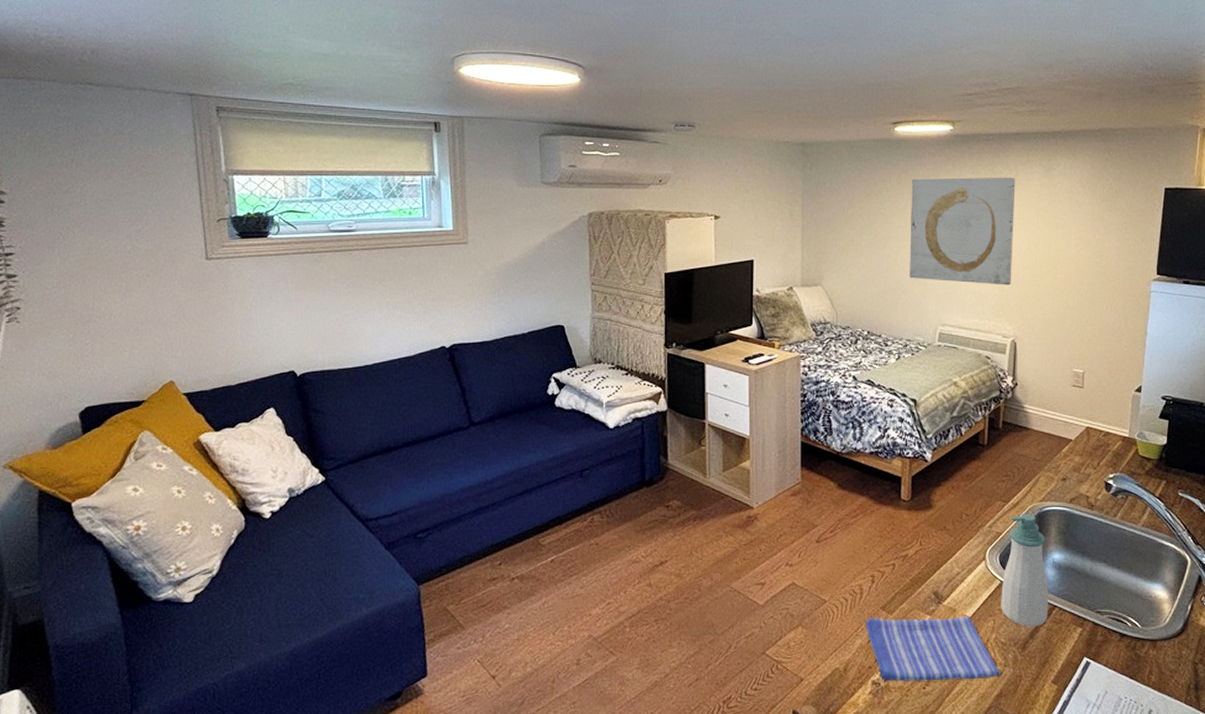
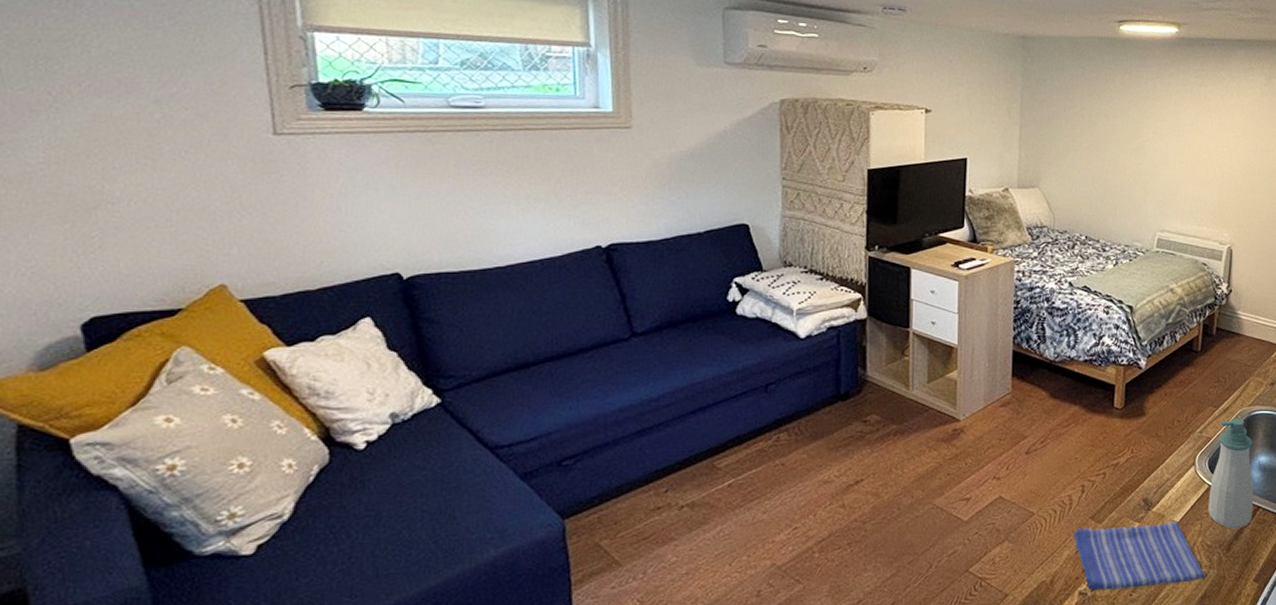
wall art: present [910,177,1015,286] -> none [1130,80,1238,193]

